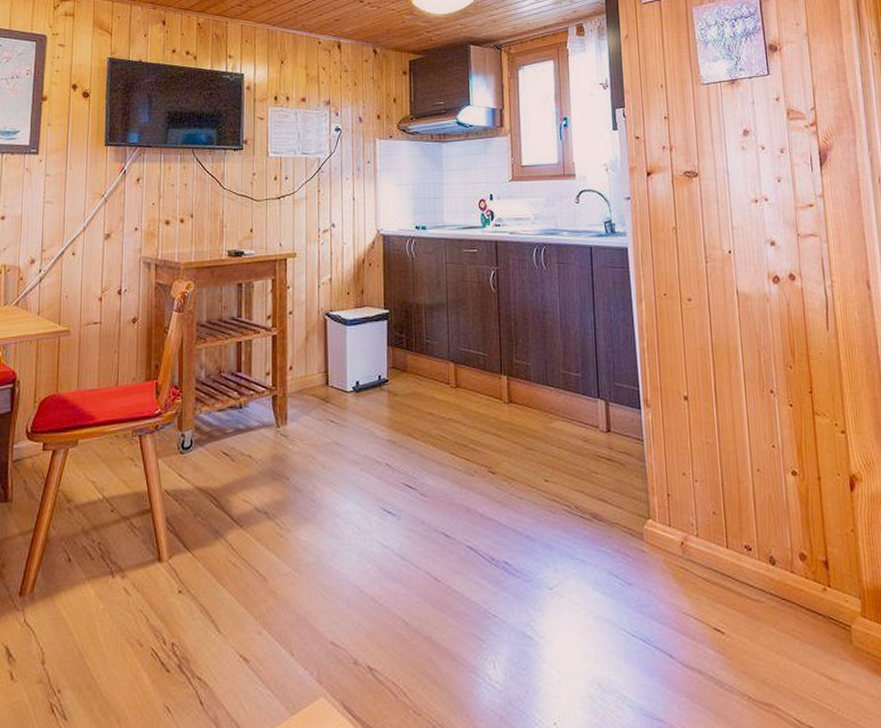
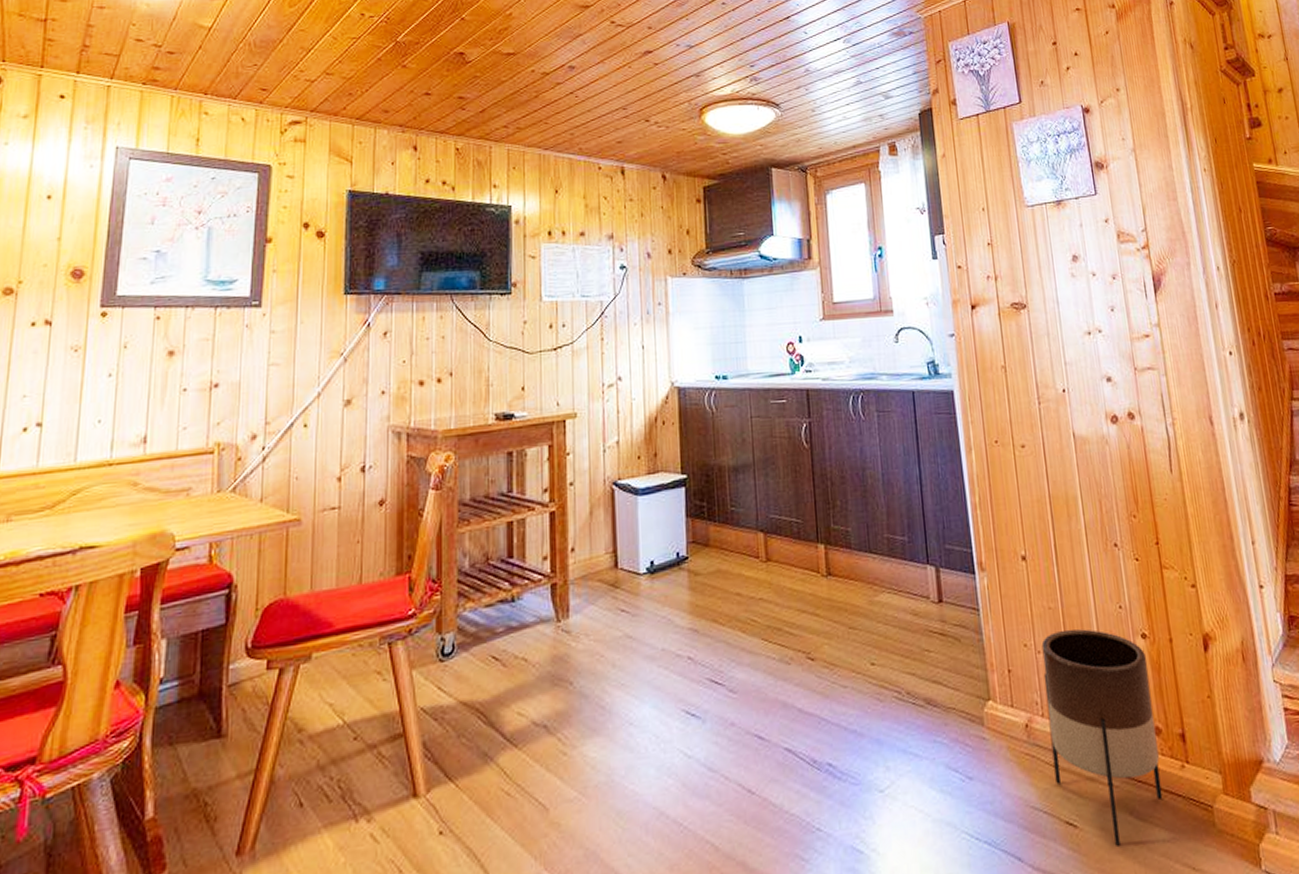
planter: none [699,462,805,653] -> present [1041,628,1163,846]

